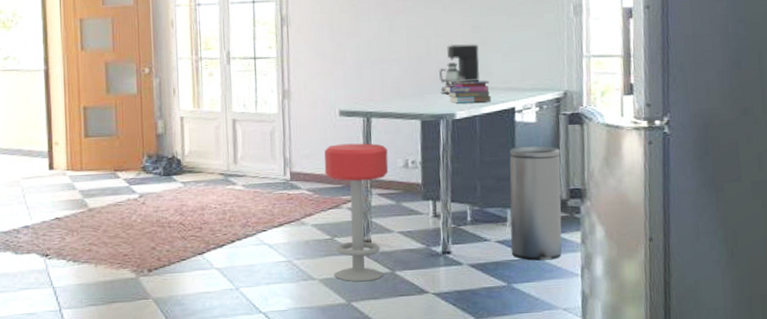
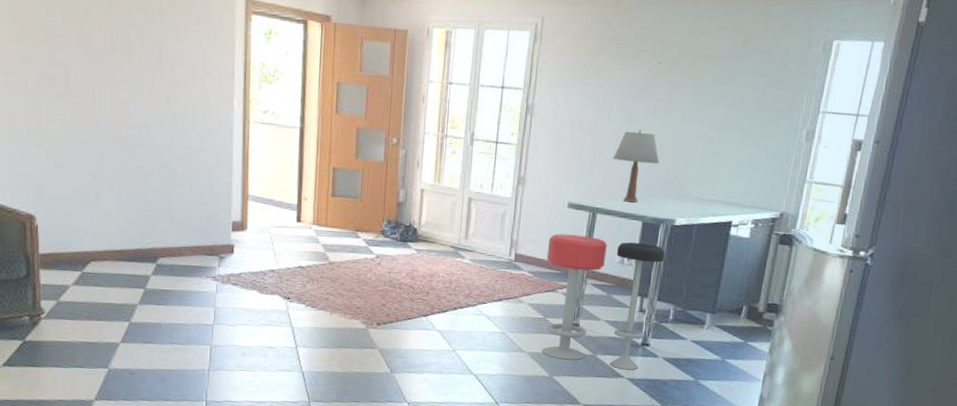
table lamp: none [378,26,428,102] -> present [612,130,659,203]
bar stool: none [398,143,451,284] -> present [609,242,665,370]
coffee maker: present [439,44,480,94] -> none [665,154,709,200]
books: present [445,80,491,104] -> none [670,188,712,213]
pedal bin: present [509,146,562,261] -> none [703,258,766,364]

